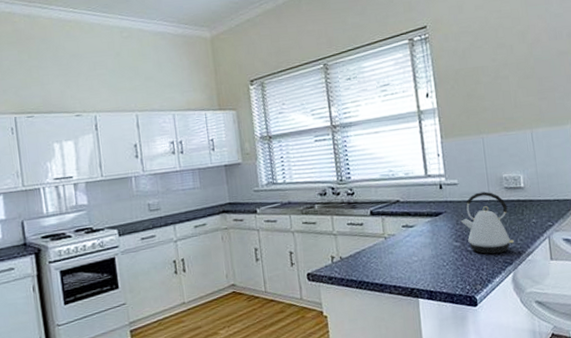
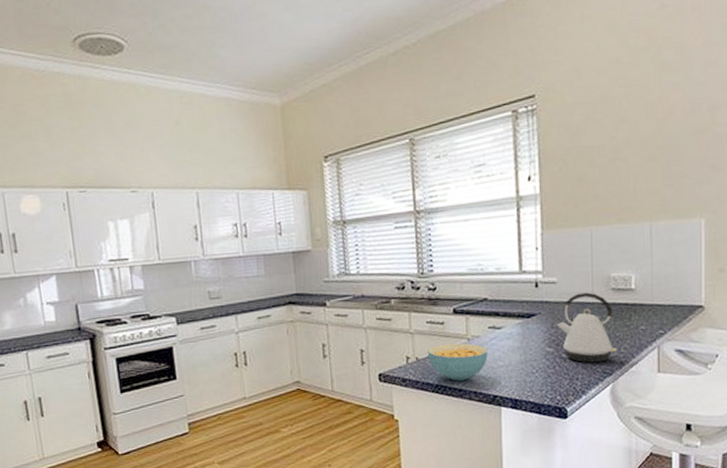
cereal bowl: none [350,241,404,277] -> present [427,343,488,381]

